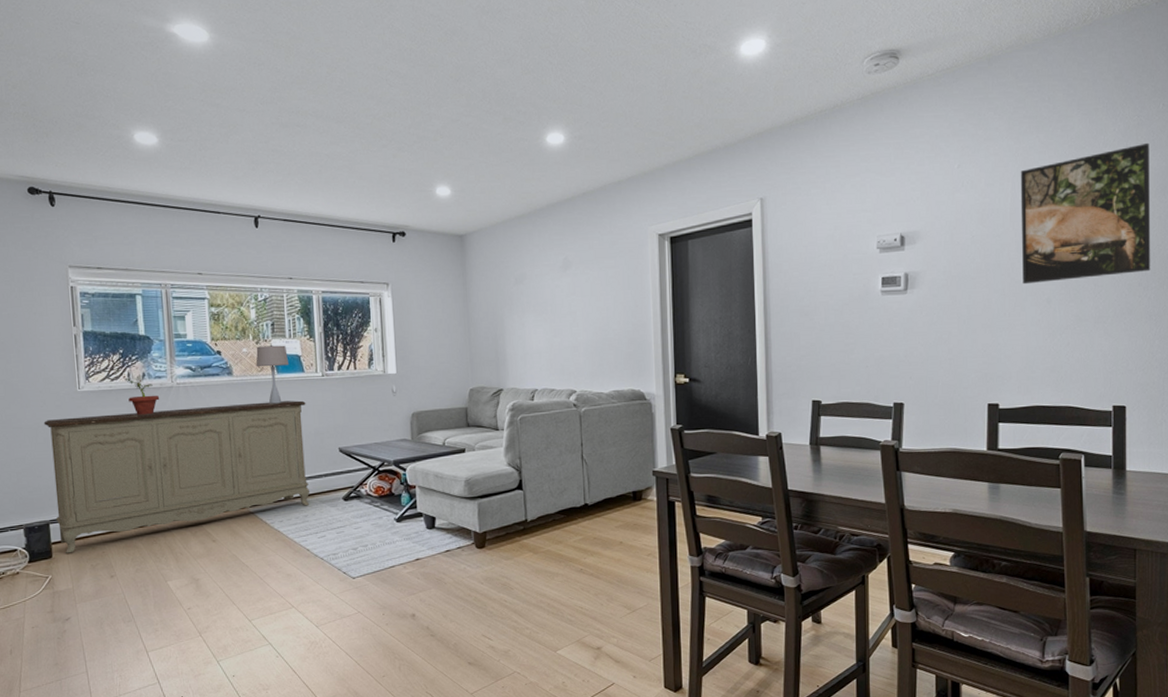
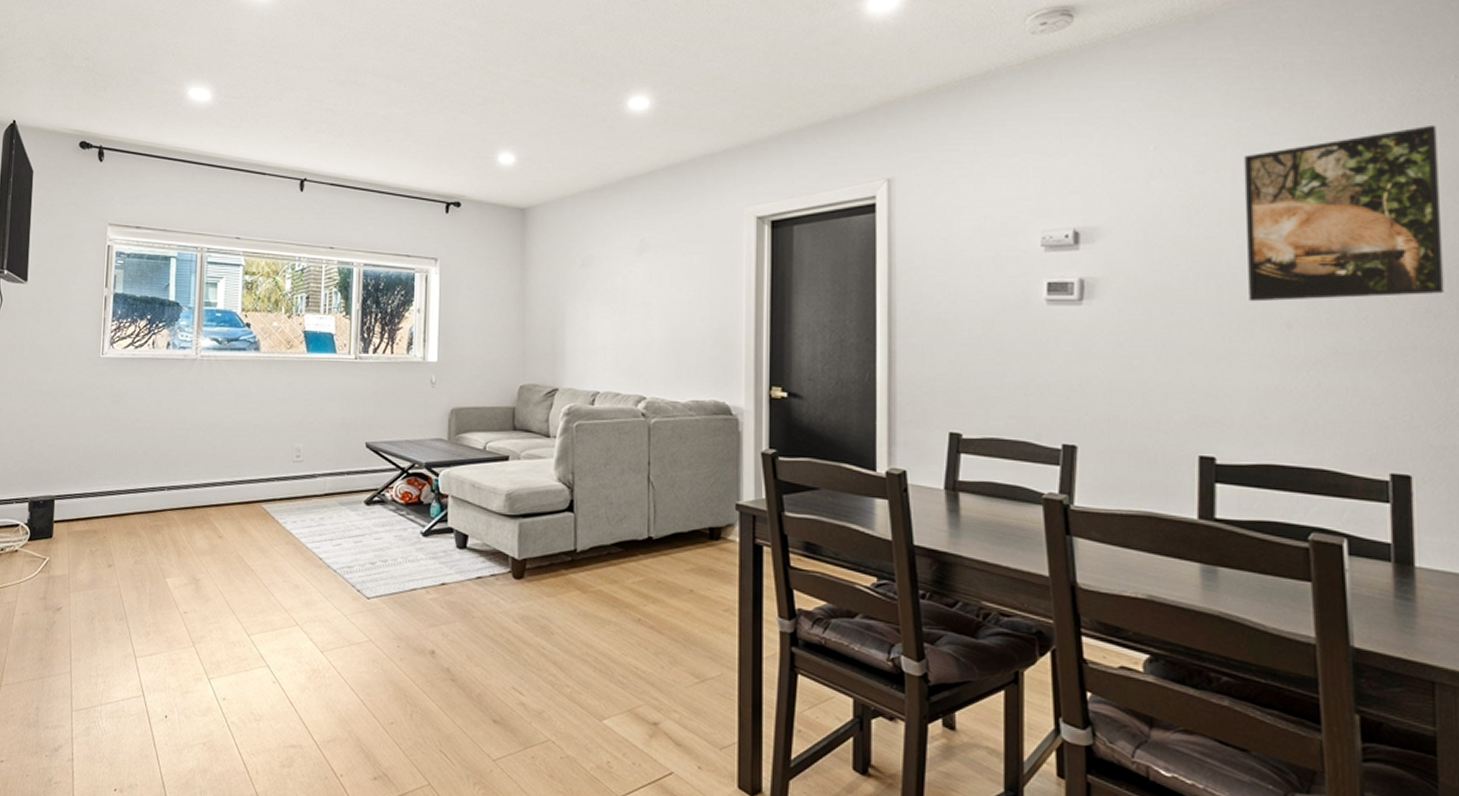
sideboard: present [43,400,310,553] -> none [61,383,335,535]
potted plant: present [124,374,160,416] -> none [149,343,182,388]
table lamp: present [255,344,290,404] -> none [285,319,321,387]

